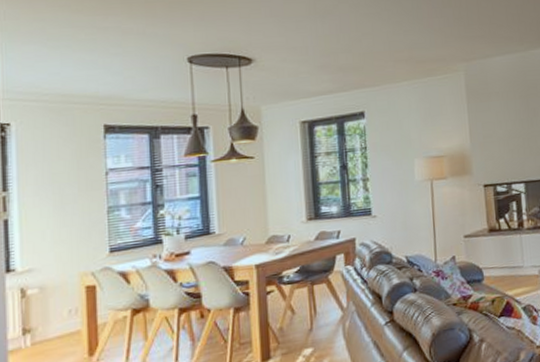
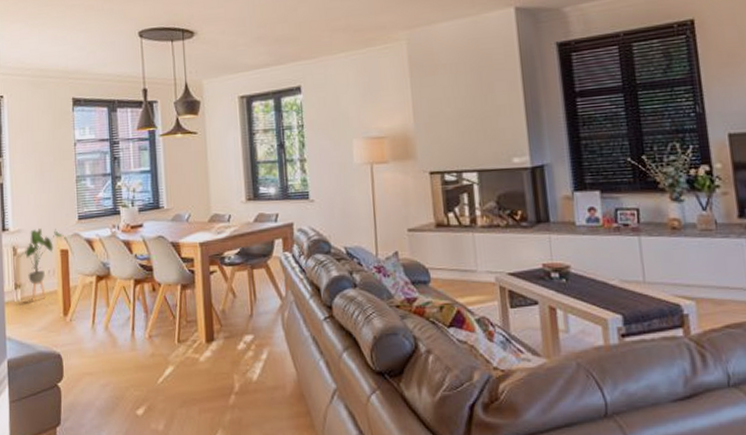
house plant: none [27,264,92,345] -> present [18,228,65,301]

